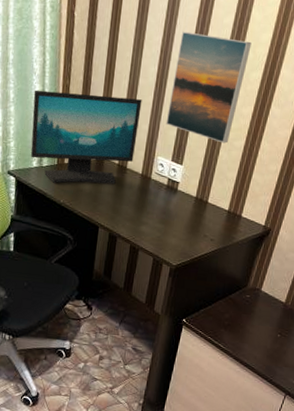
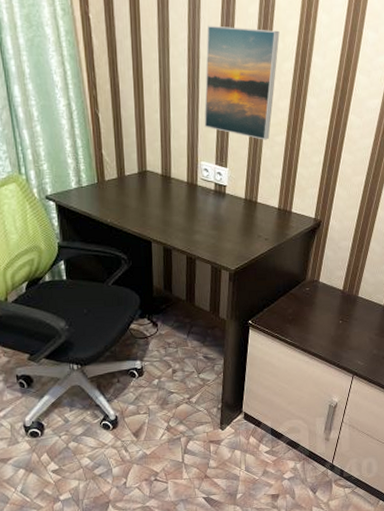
computer monitor: present [30,90,142,185] -> none [59,103,177,202]

